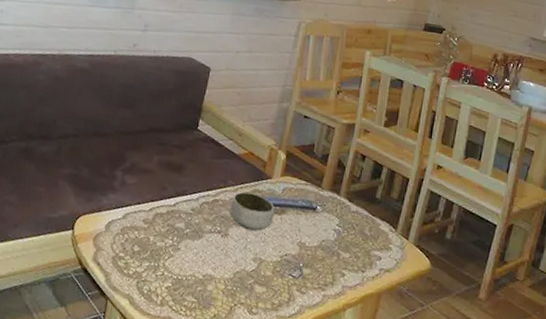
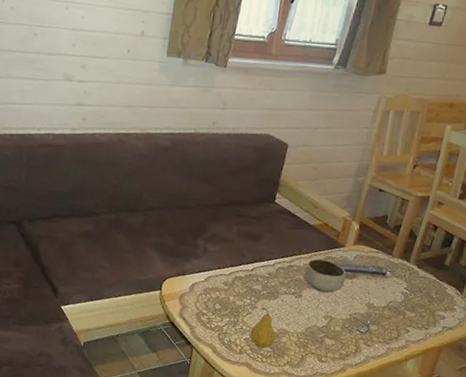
fruit: none [172,248,202,299] -> present [250,307,276,349]

